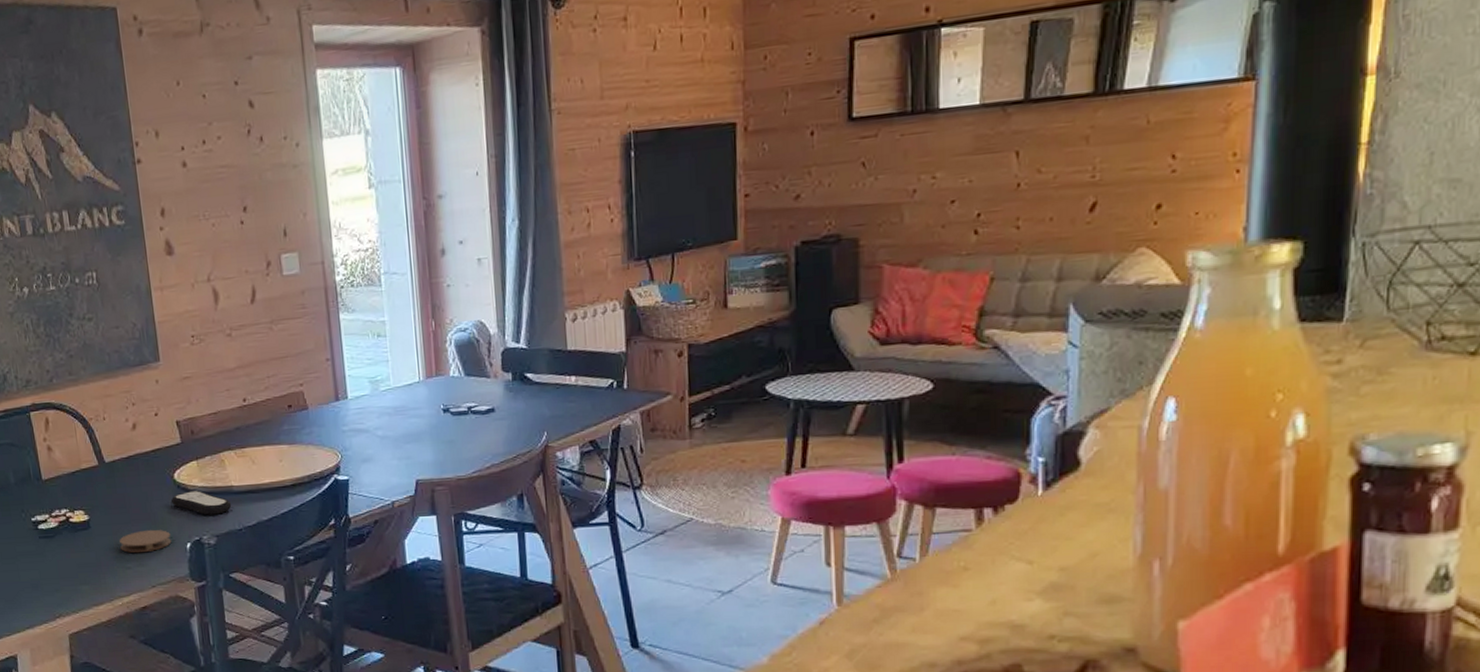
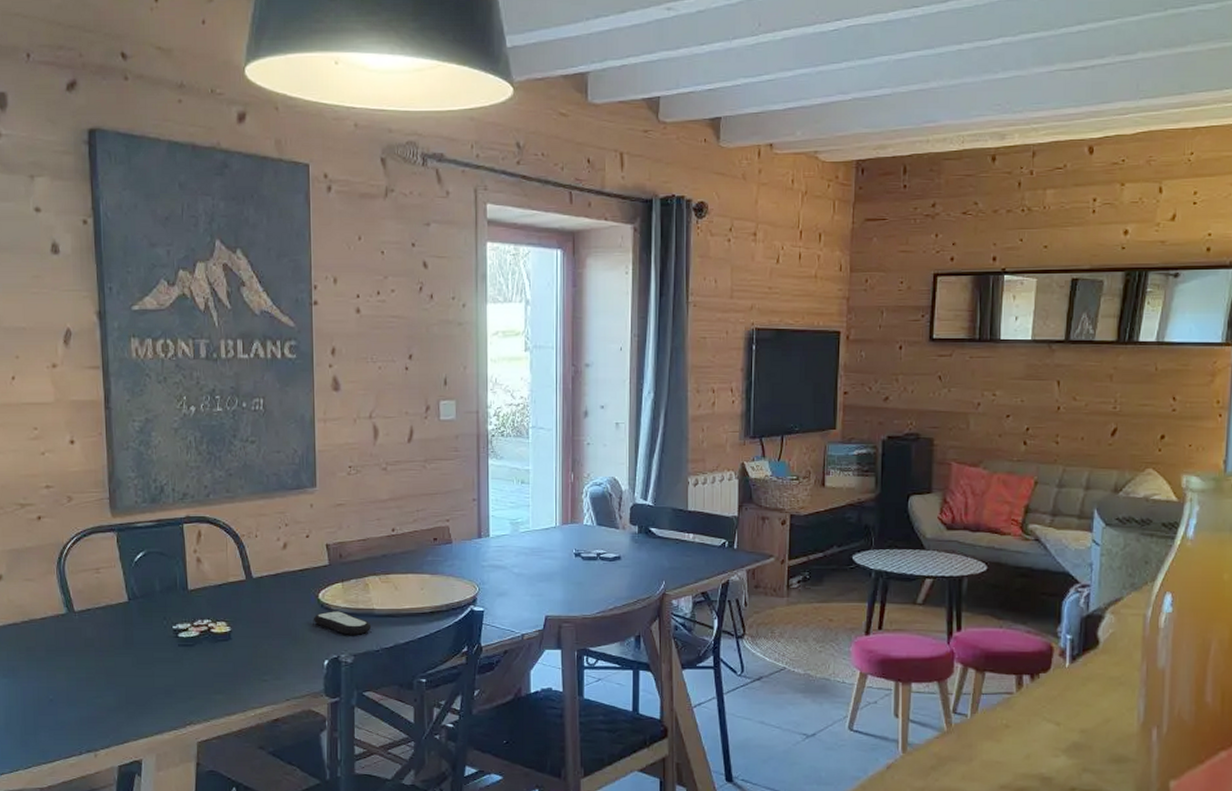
coaster: present [119,529,172,553] -> none [259,645,310,666]

